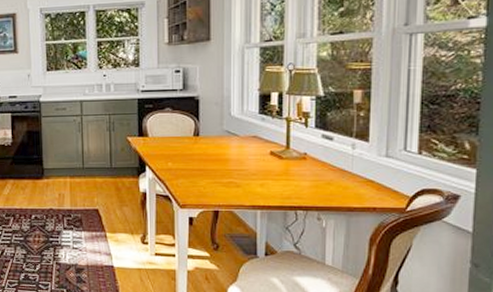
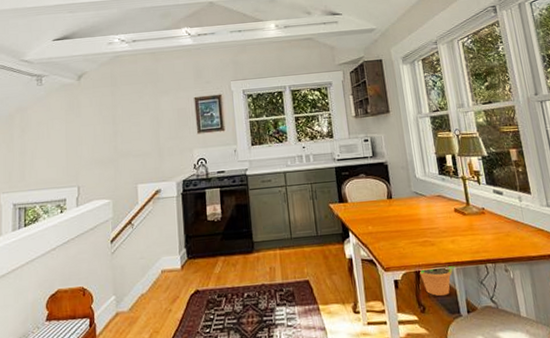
potted plant: none [216,208,260,237] -> present [417,265,455,297]

